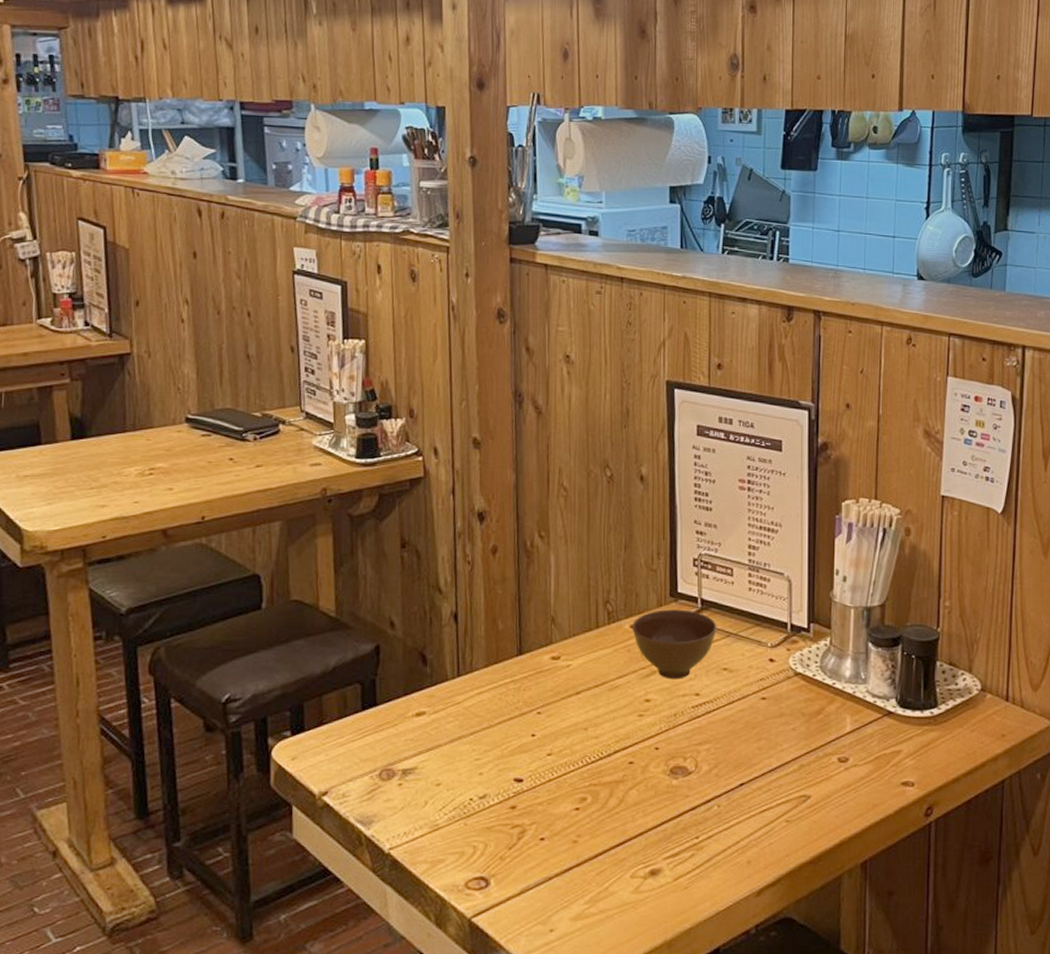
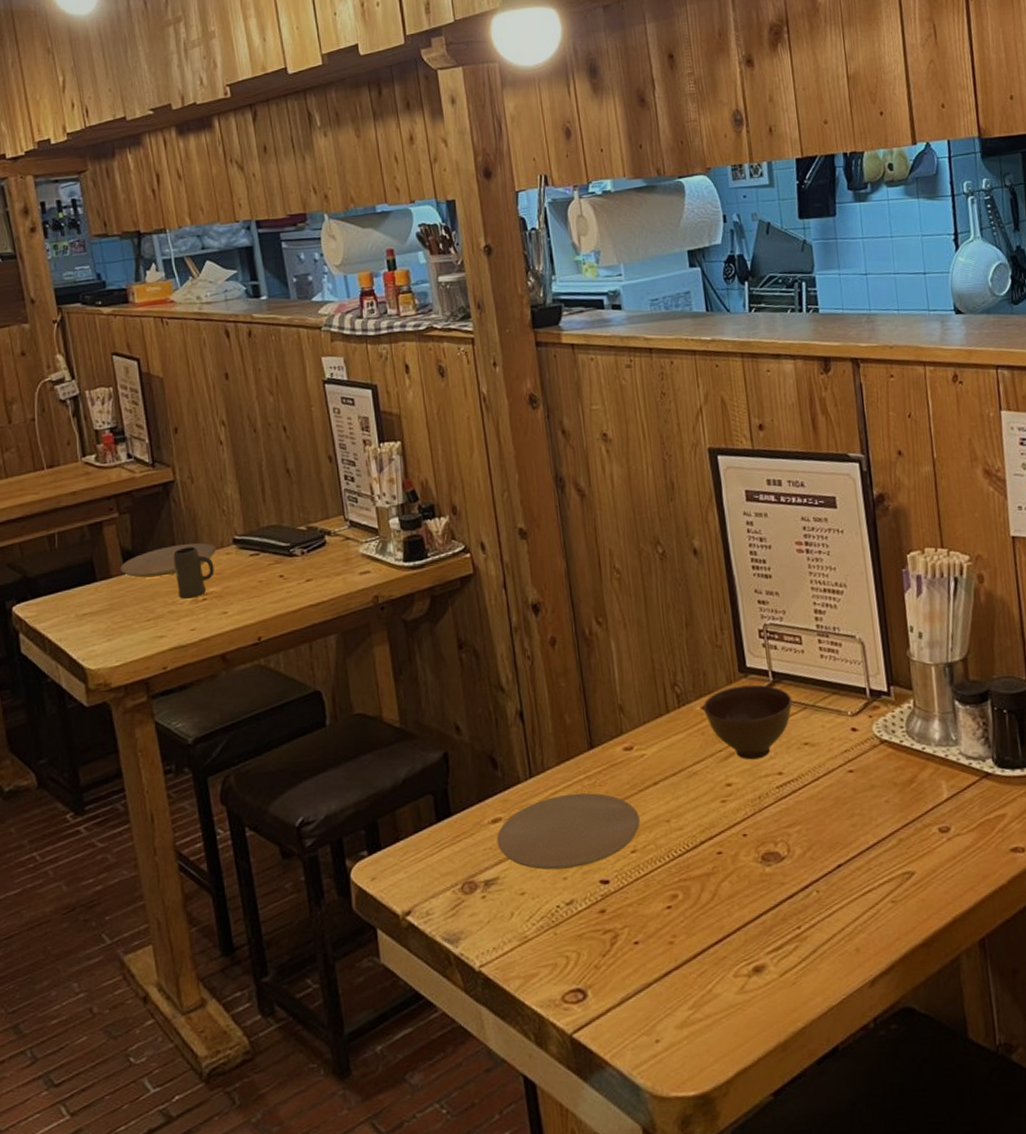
plate: none [67,416,168,447] -> present [120,543,216,578]
beer mug: none [122,420,164,471] -> present [173,546,215,599]
plate: none [419,695,559,765] -> present [496,793,640,870]

